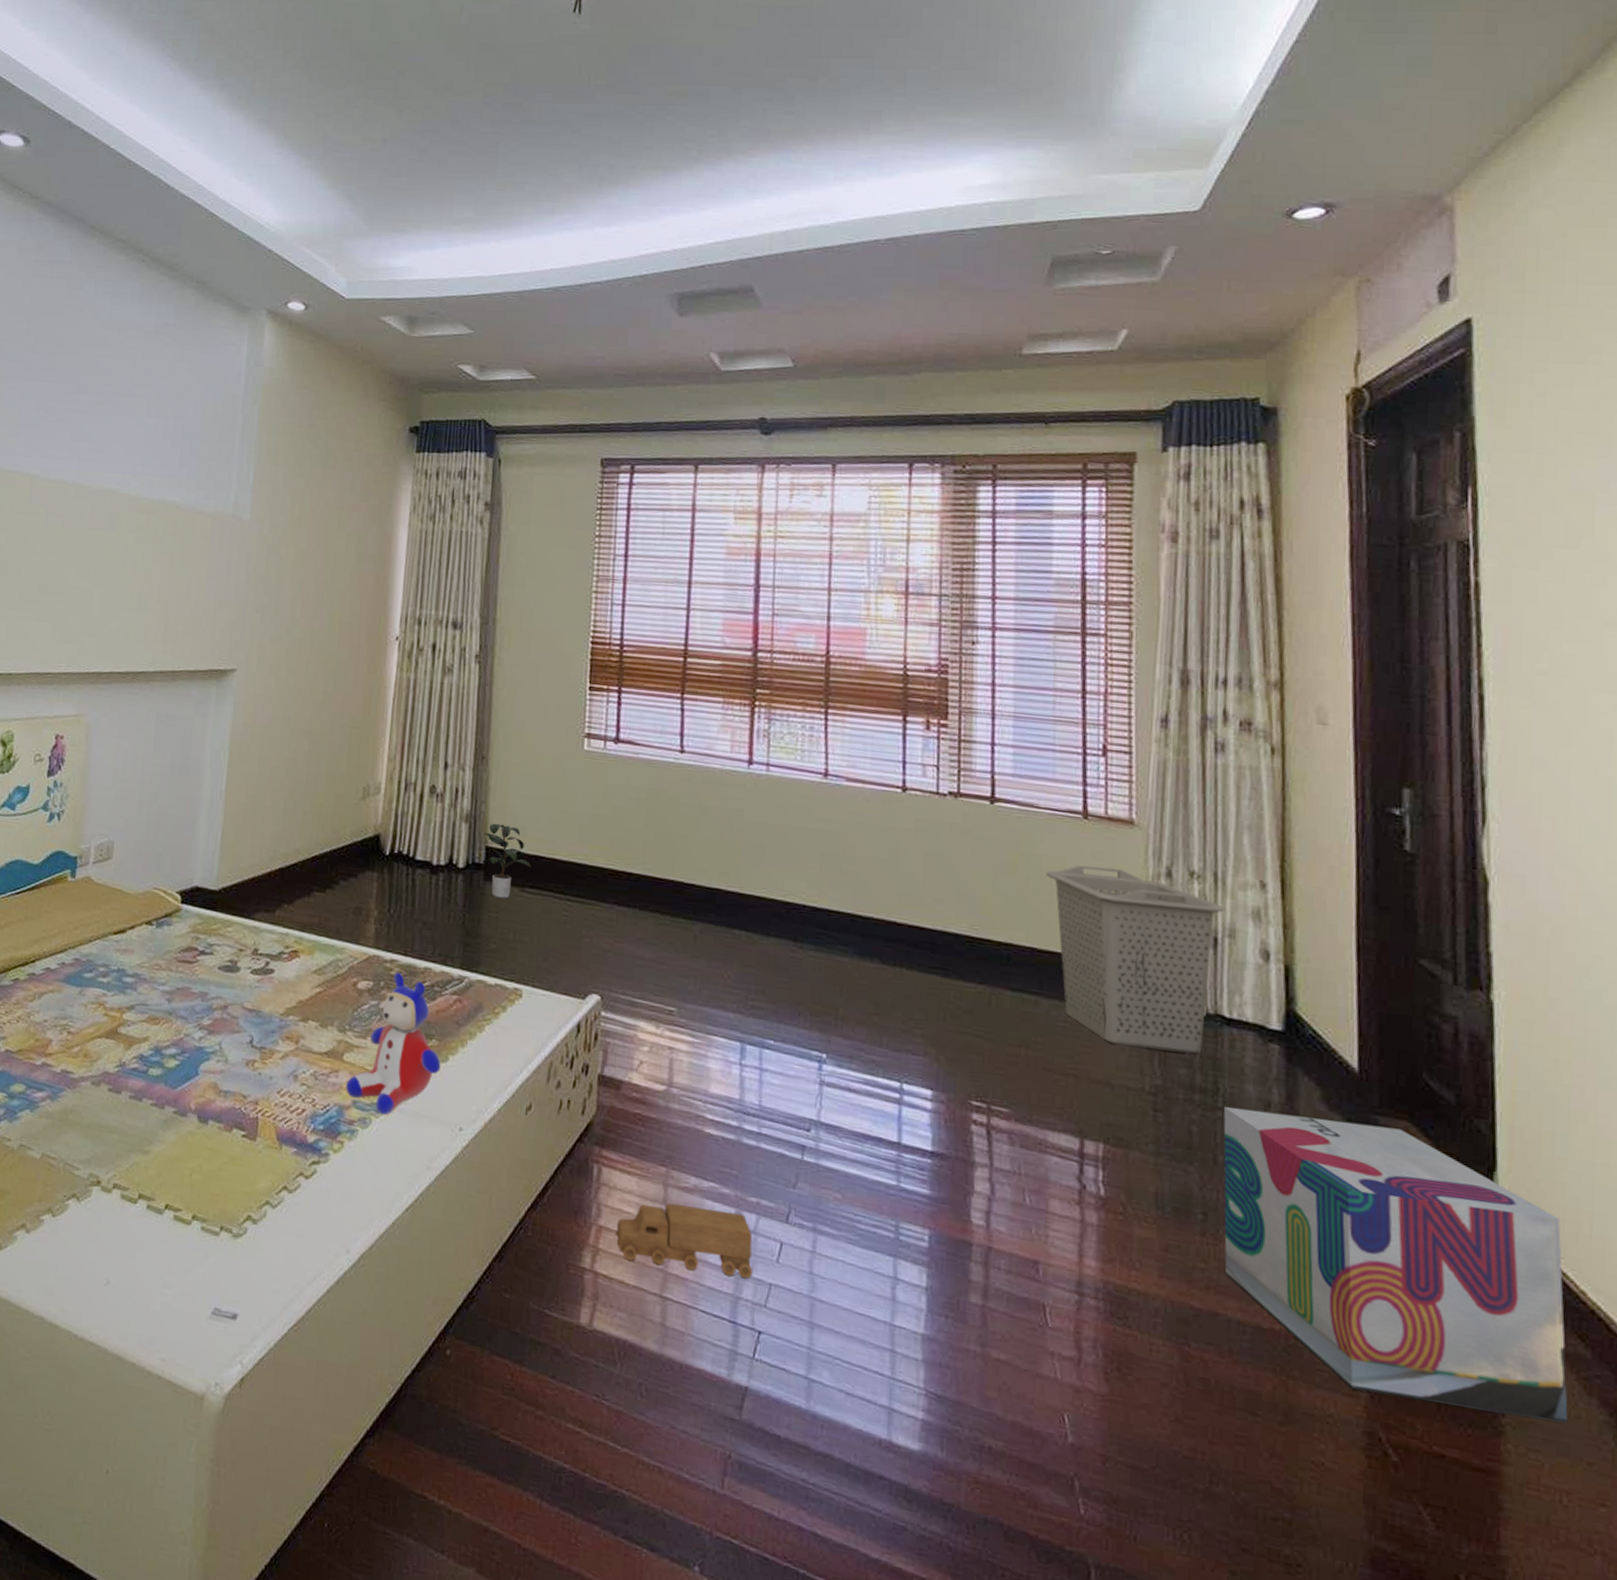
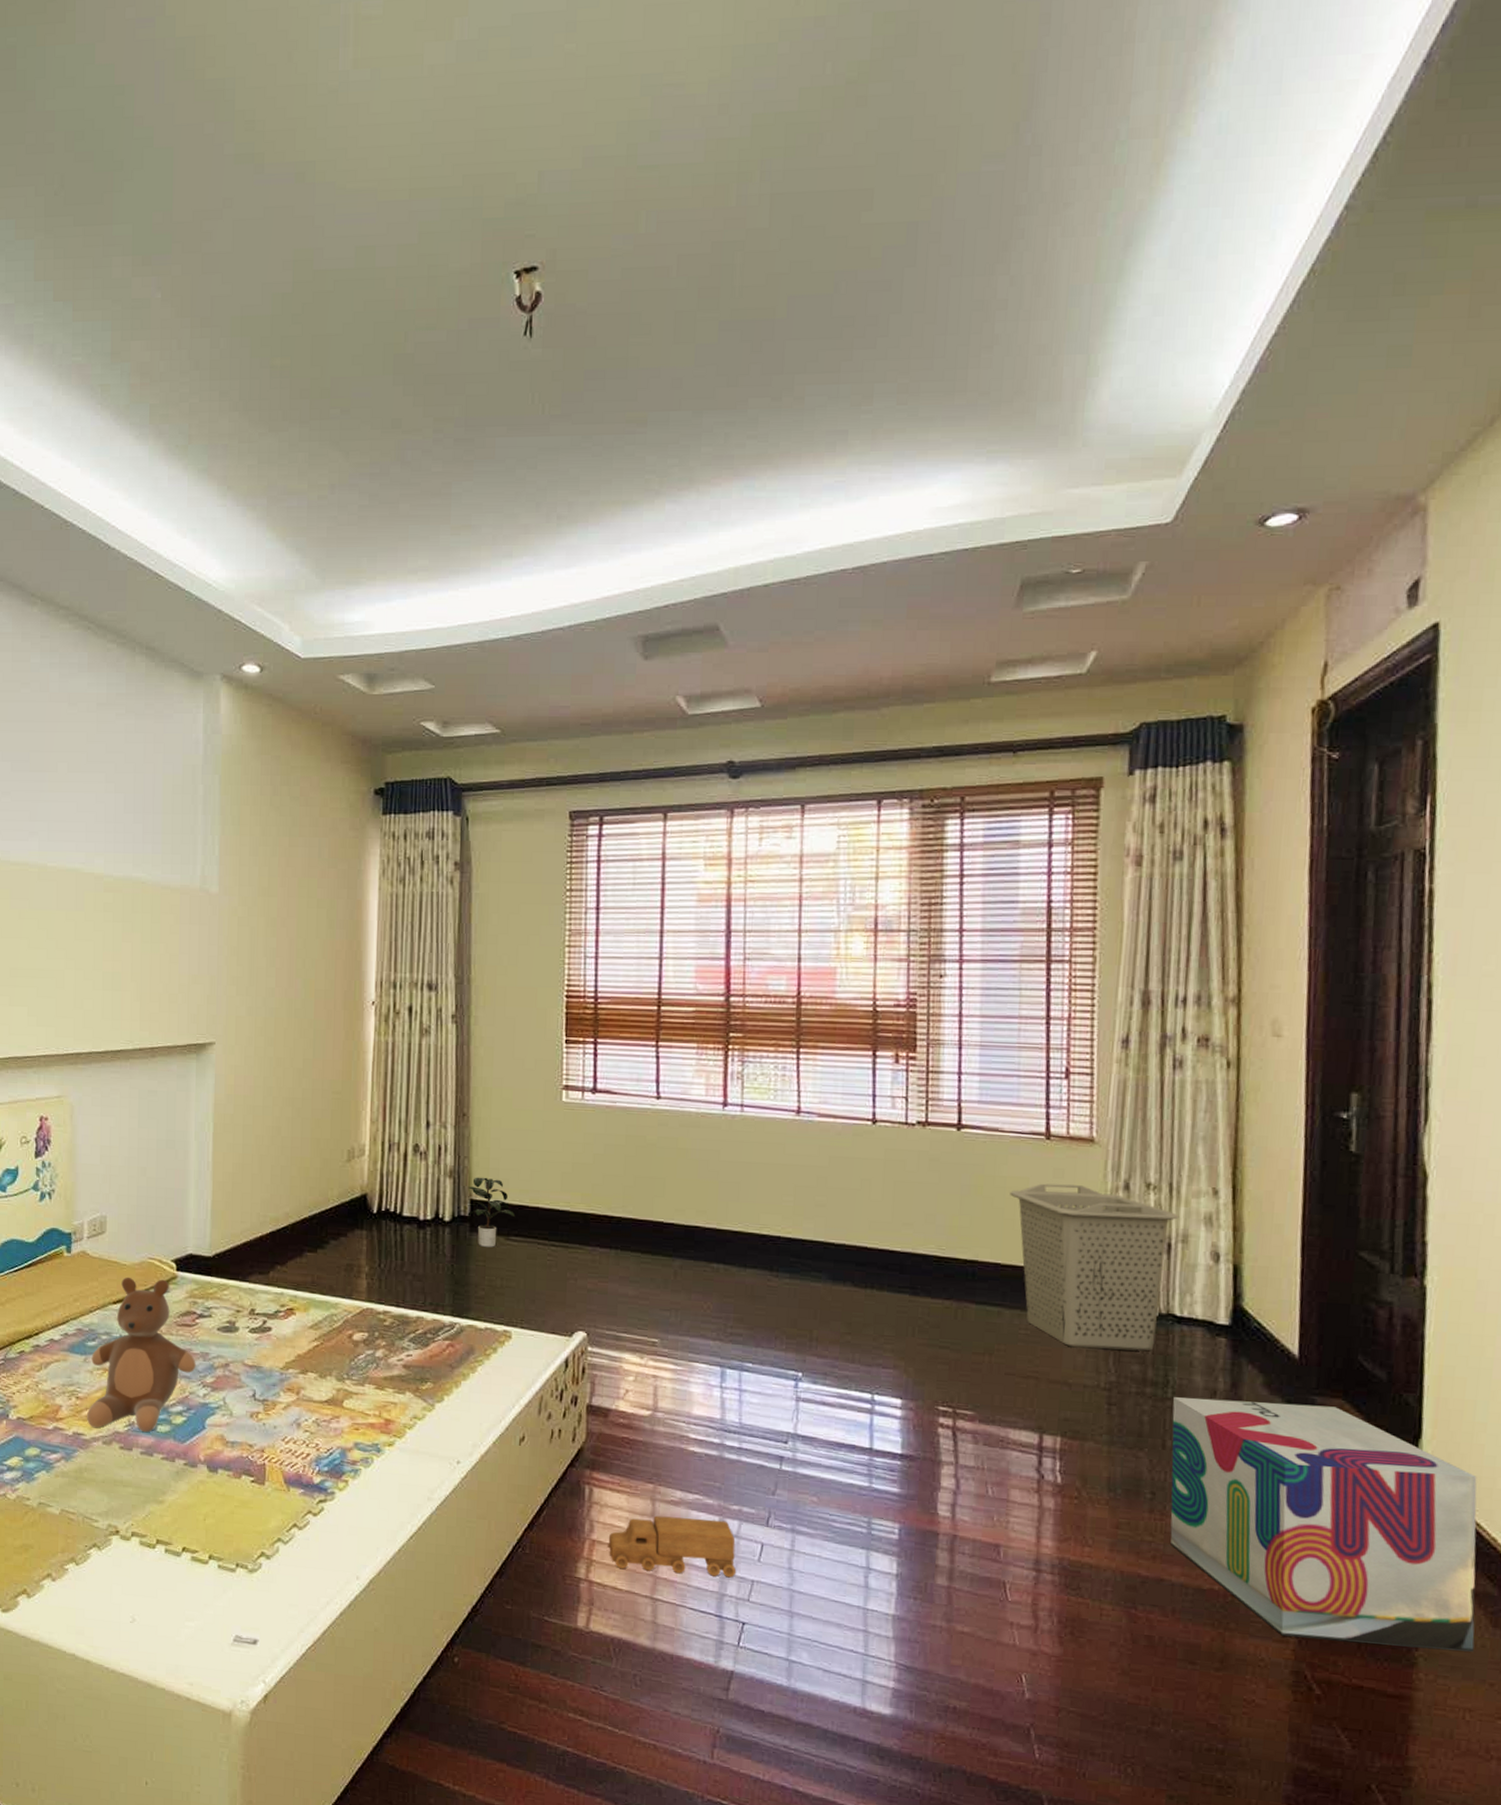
teddy bear: none [77,906,194,1075] -> present [87,1277,196,1433]
stuffed animal: present [346,972,441,1115] -> none [347,1322,437,1454]

